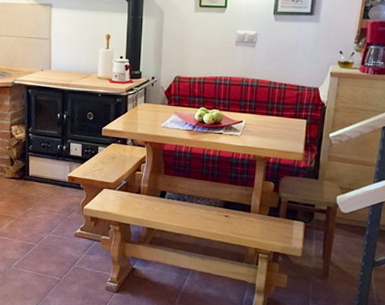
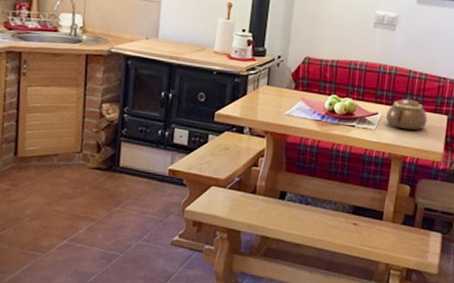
teapot: none [249,105,288,134] -> present [385,97,427,130]

